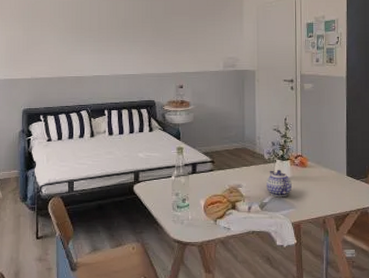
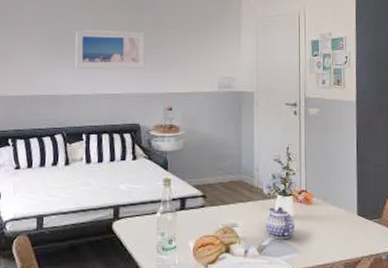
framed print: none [95,17,158,53] -> present [75,29,145,70]

